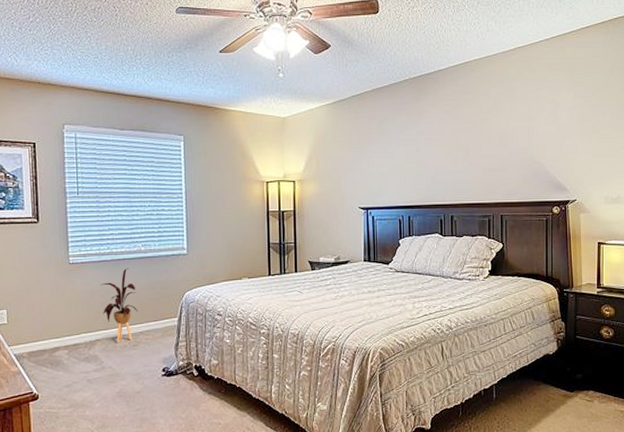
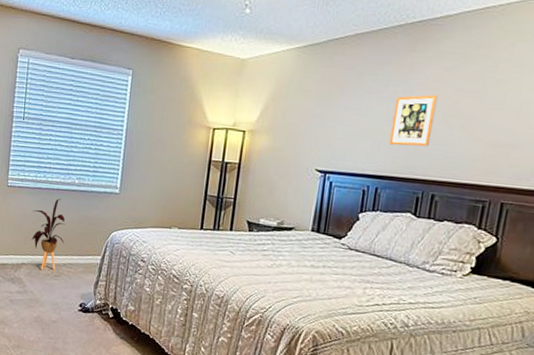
picture frame: none [412,134,443,179] -> present [389,94,438,147]

